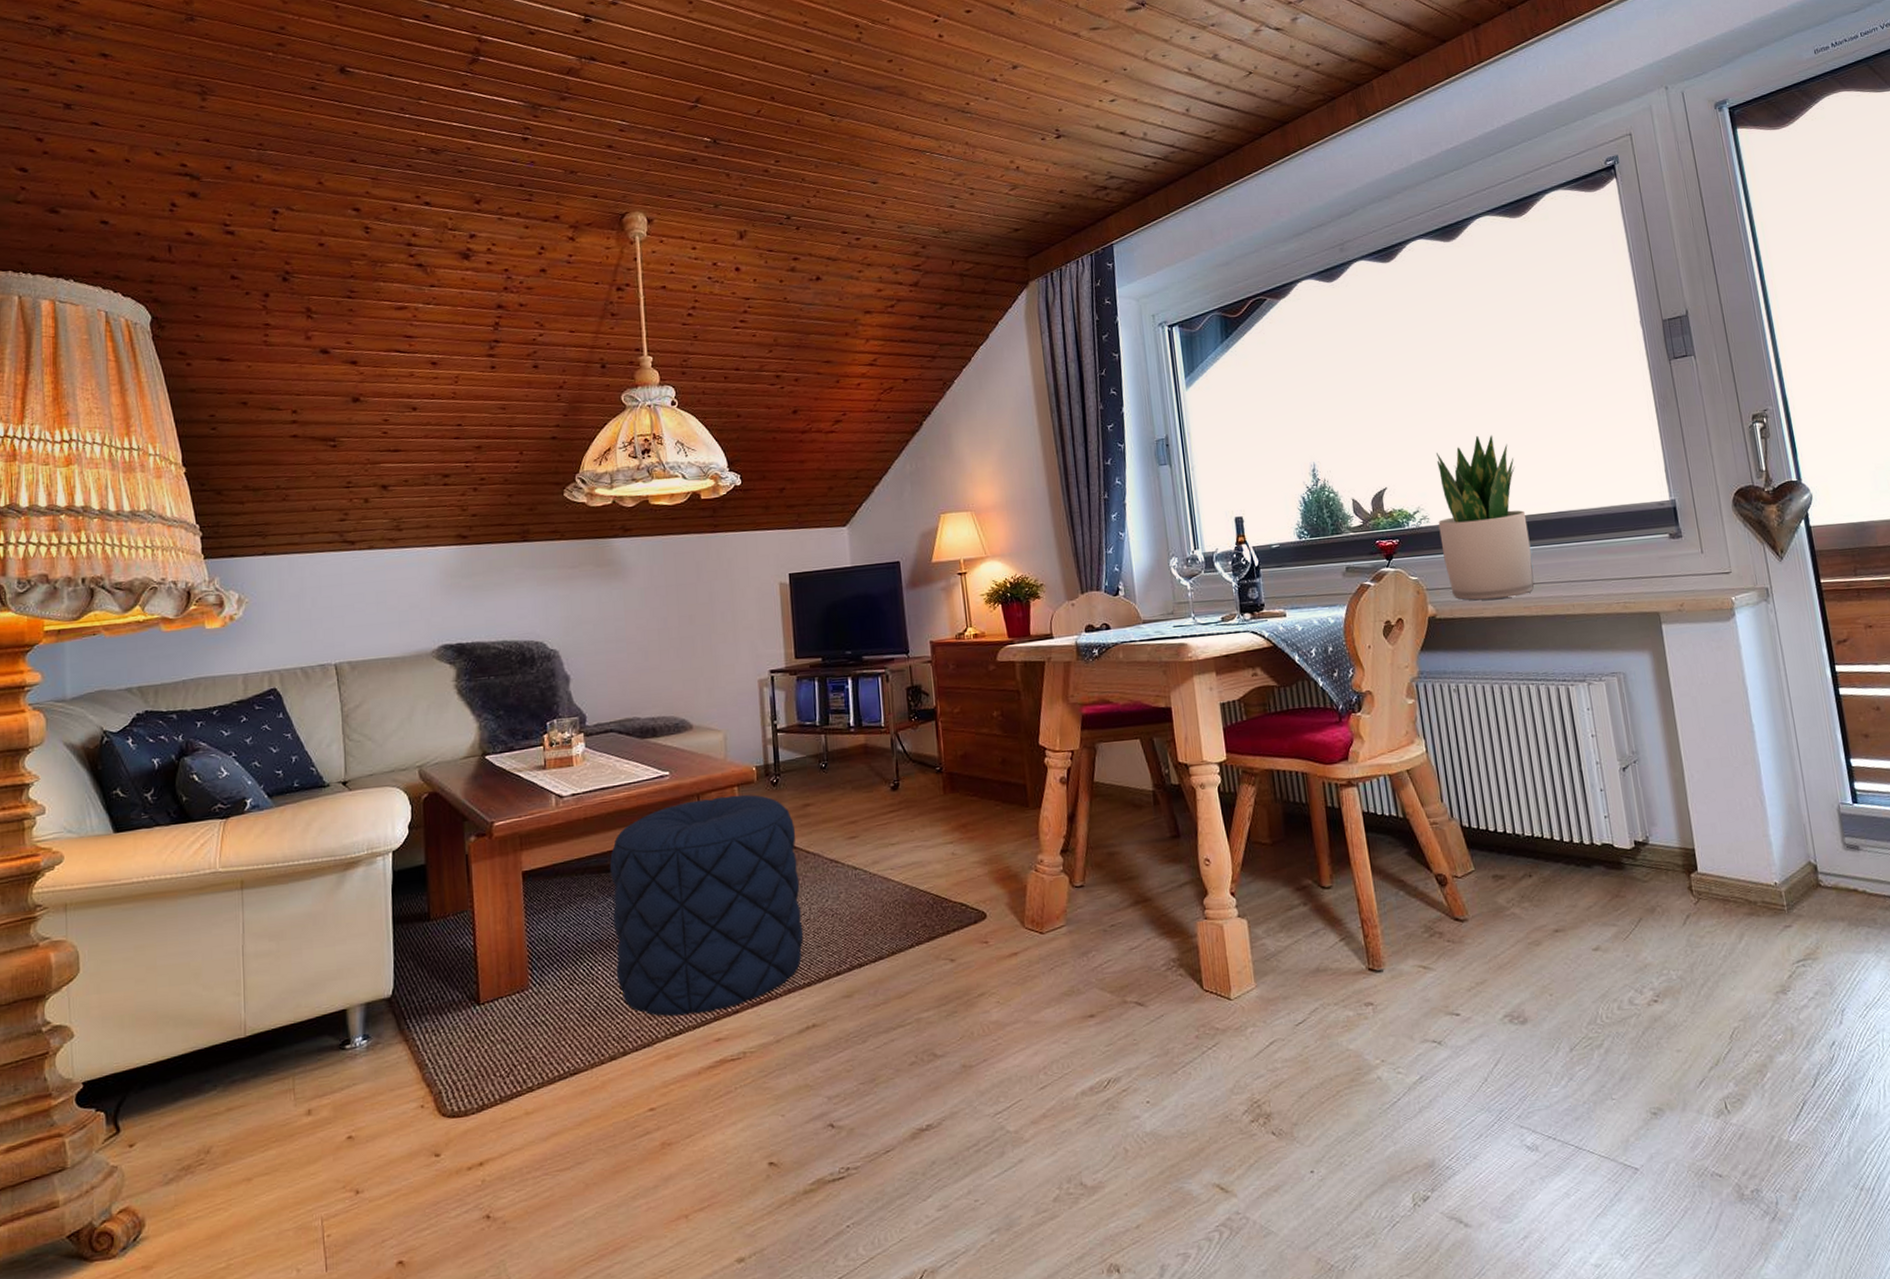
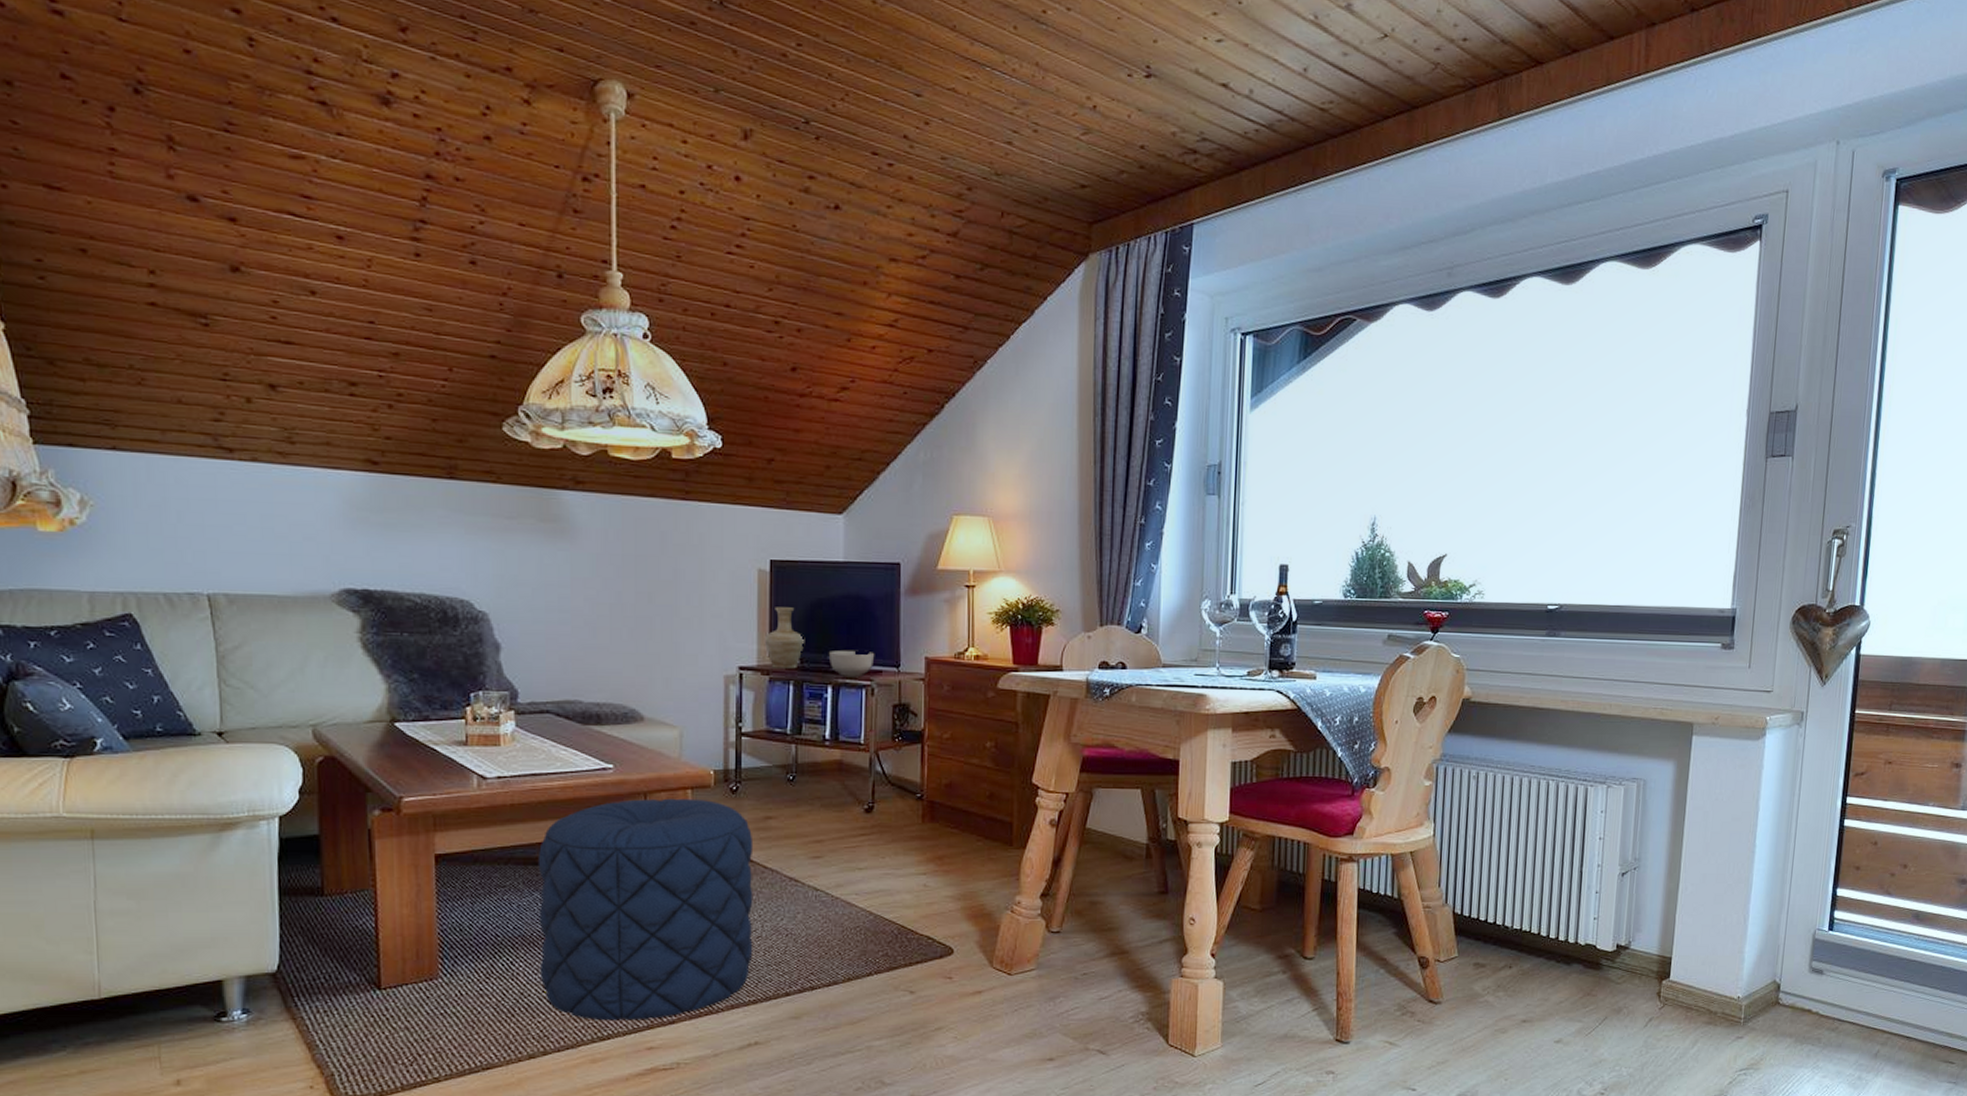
vase: none [789,612,825,668] -> present [764,607,805,669]
bowl: none [845,642,886,668] -> present [828,649,875,678]
planter: present [1436,435,1534,601] -> none [1490,510,1585,689]

